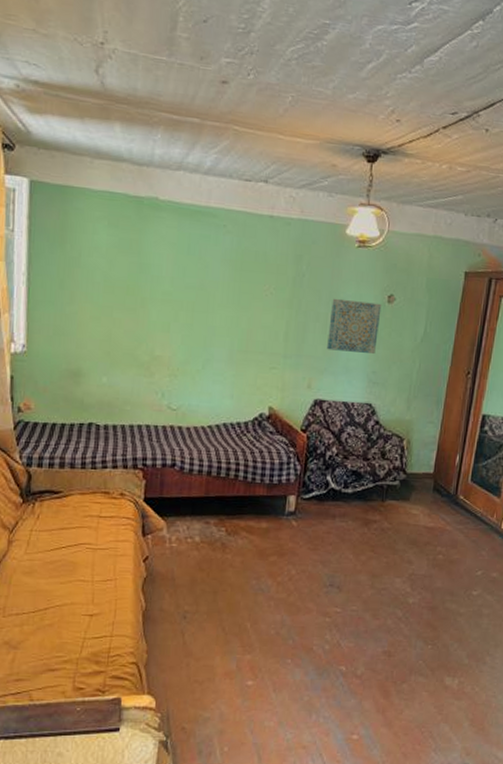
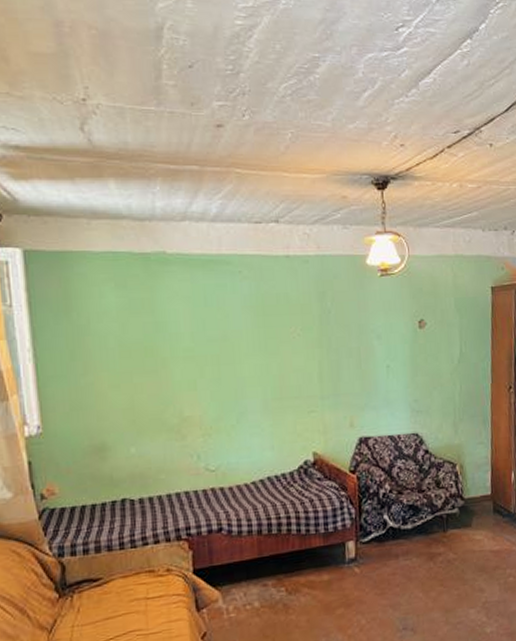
wall art: present [327,298,382,354] -> none [362,330,415,385]

